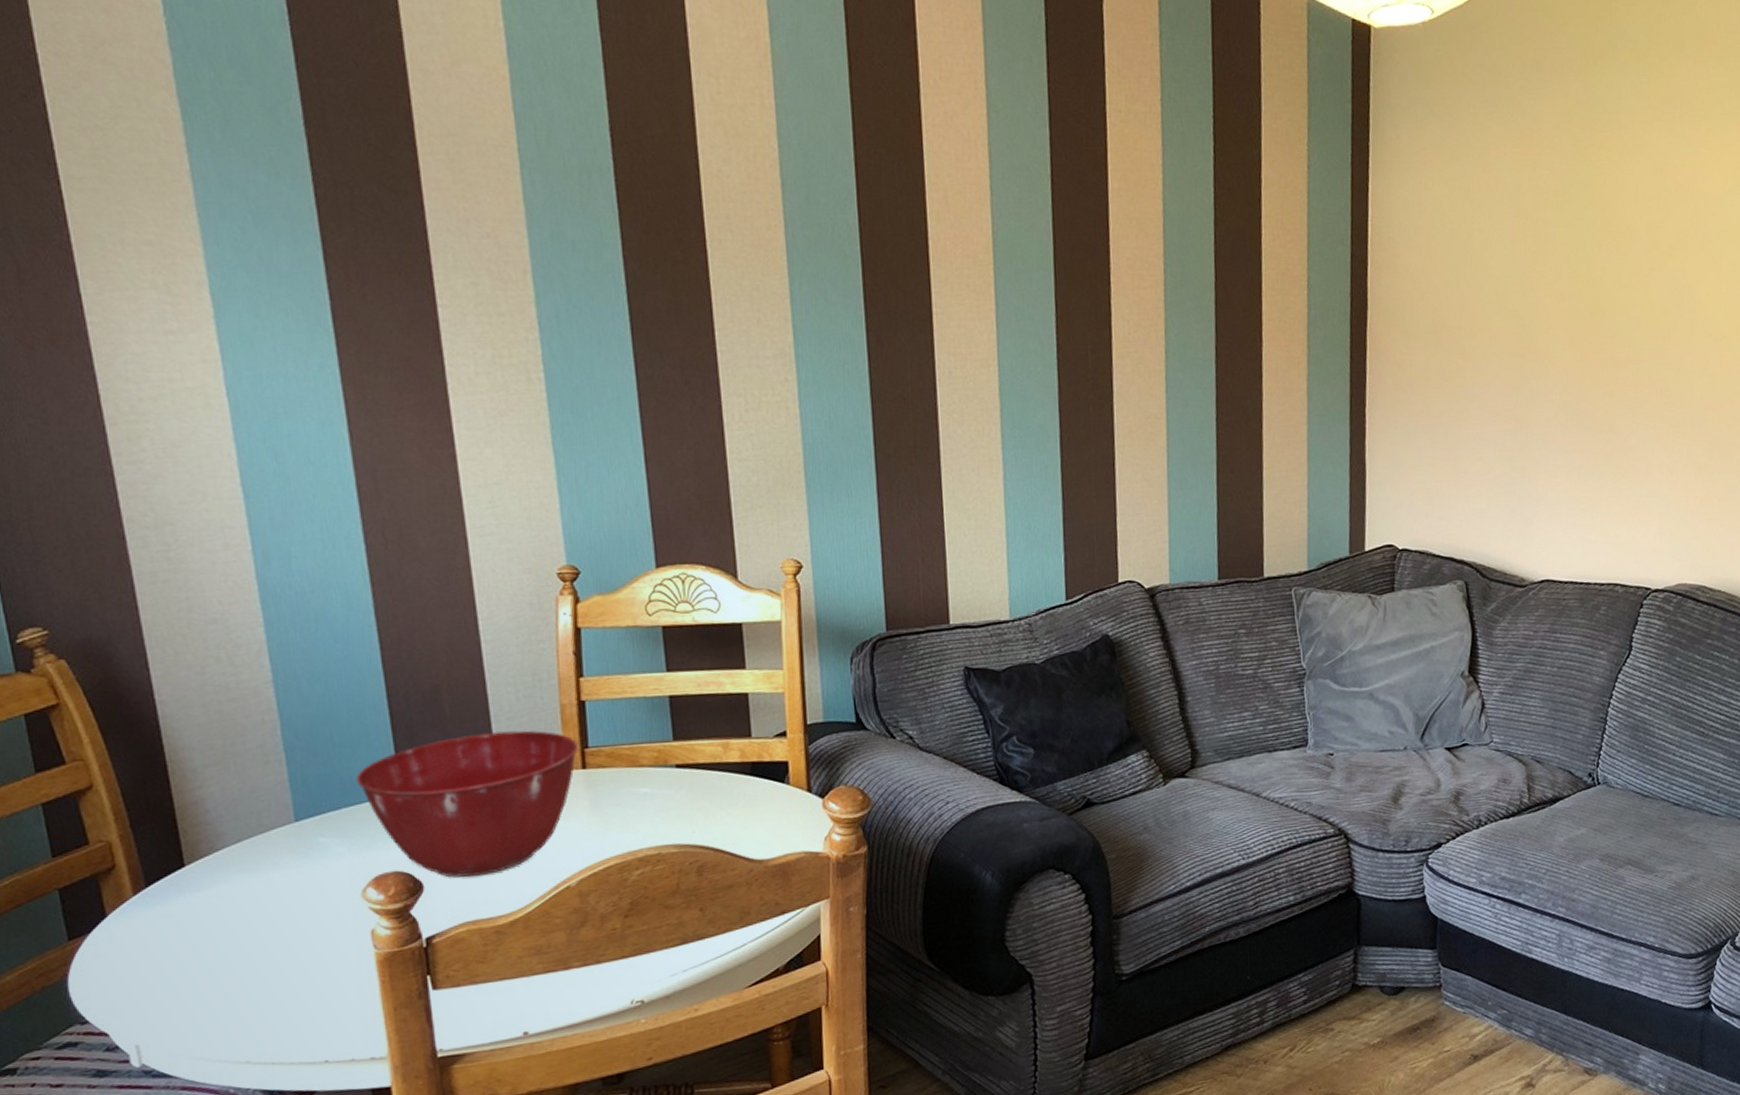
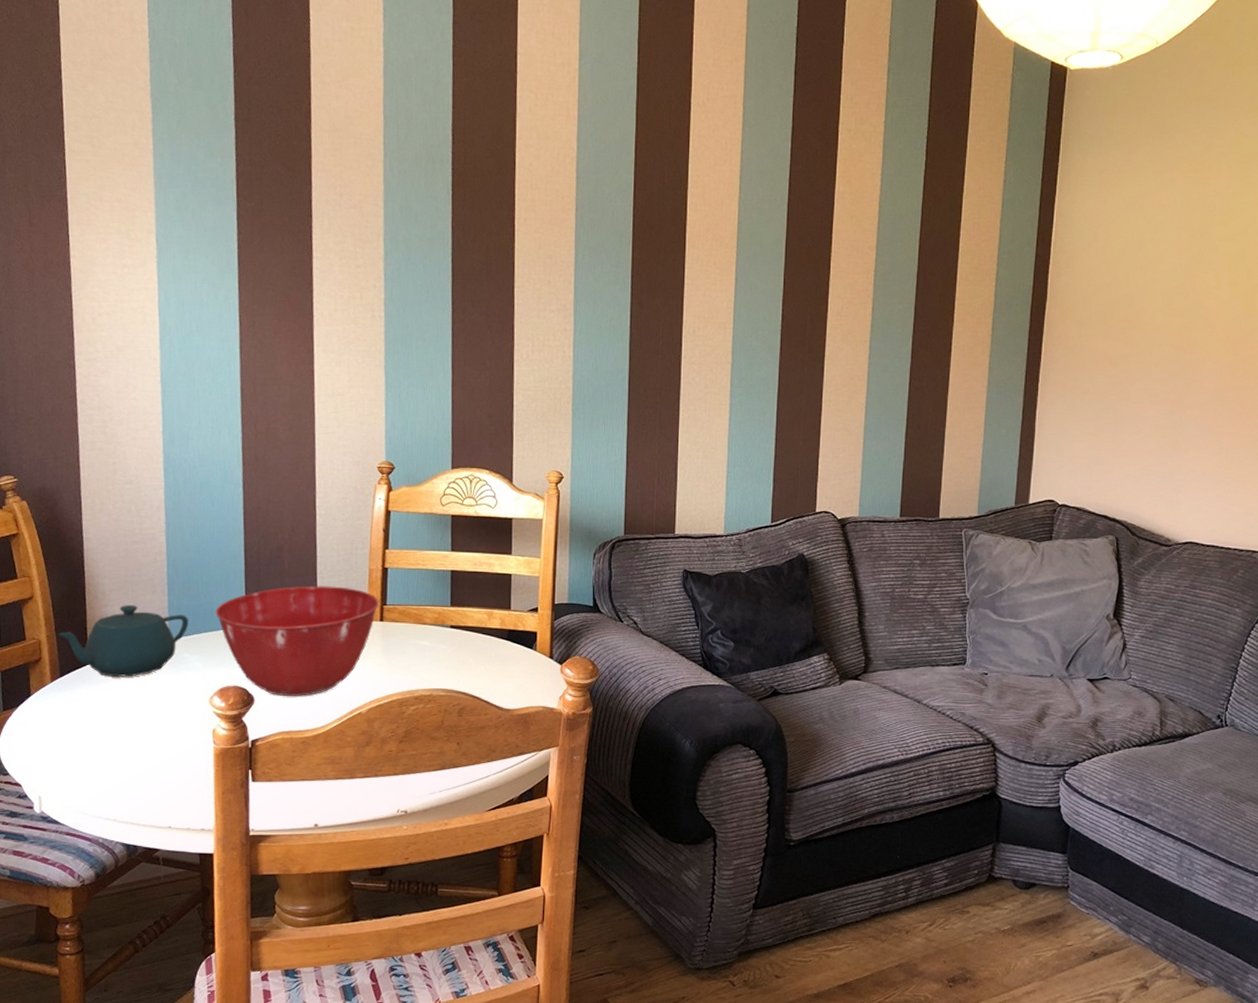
teapot: none [134,782,321,879] -> present [57,605,189,677]

